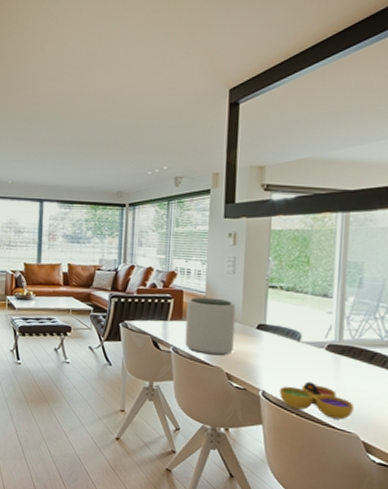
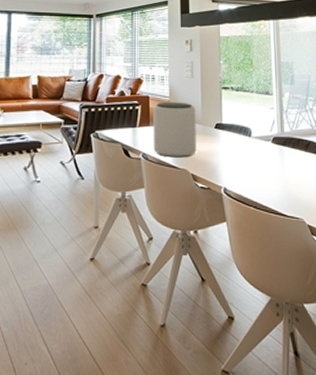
decorative bowl: present [280,381,353,420] -> none [239,174,298,207]

